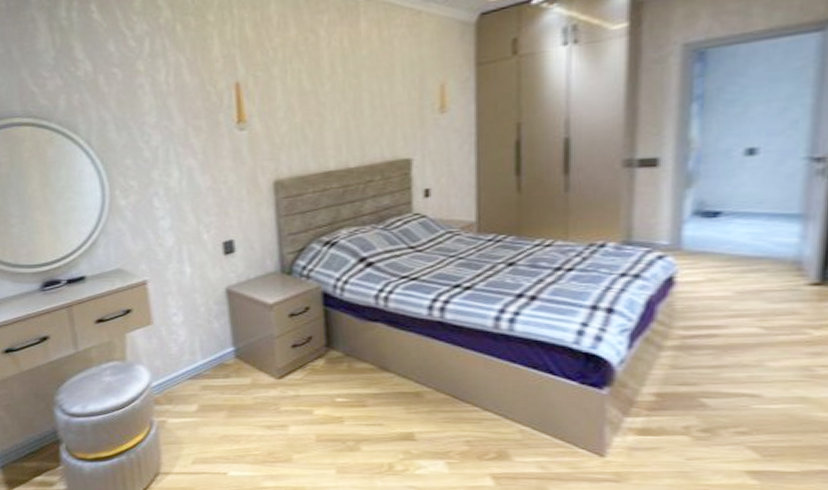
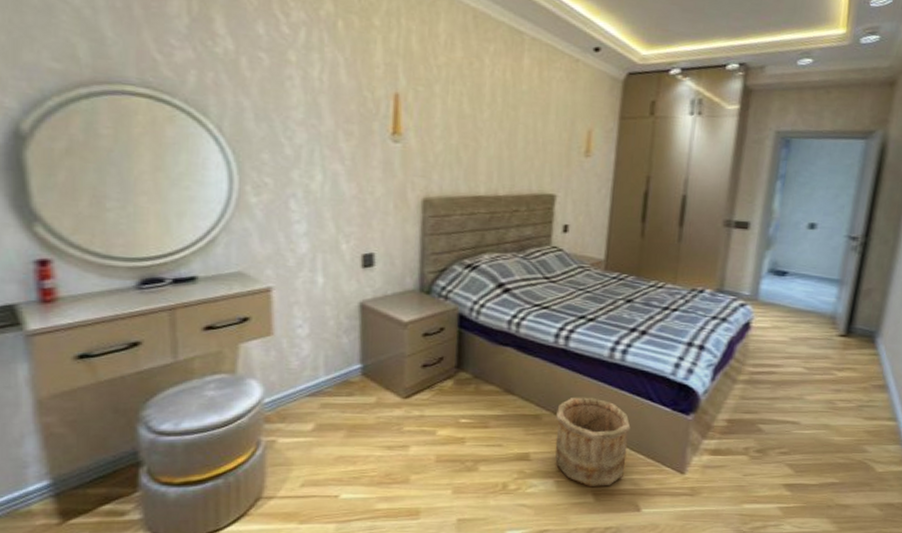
wooden bucket: none [439,372,529,469] -> present [555,397,631,486]

